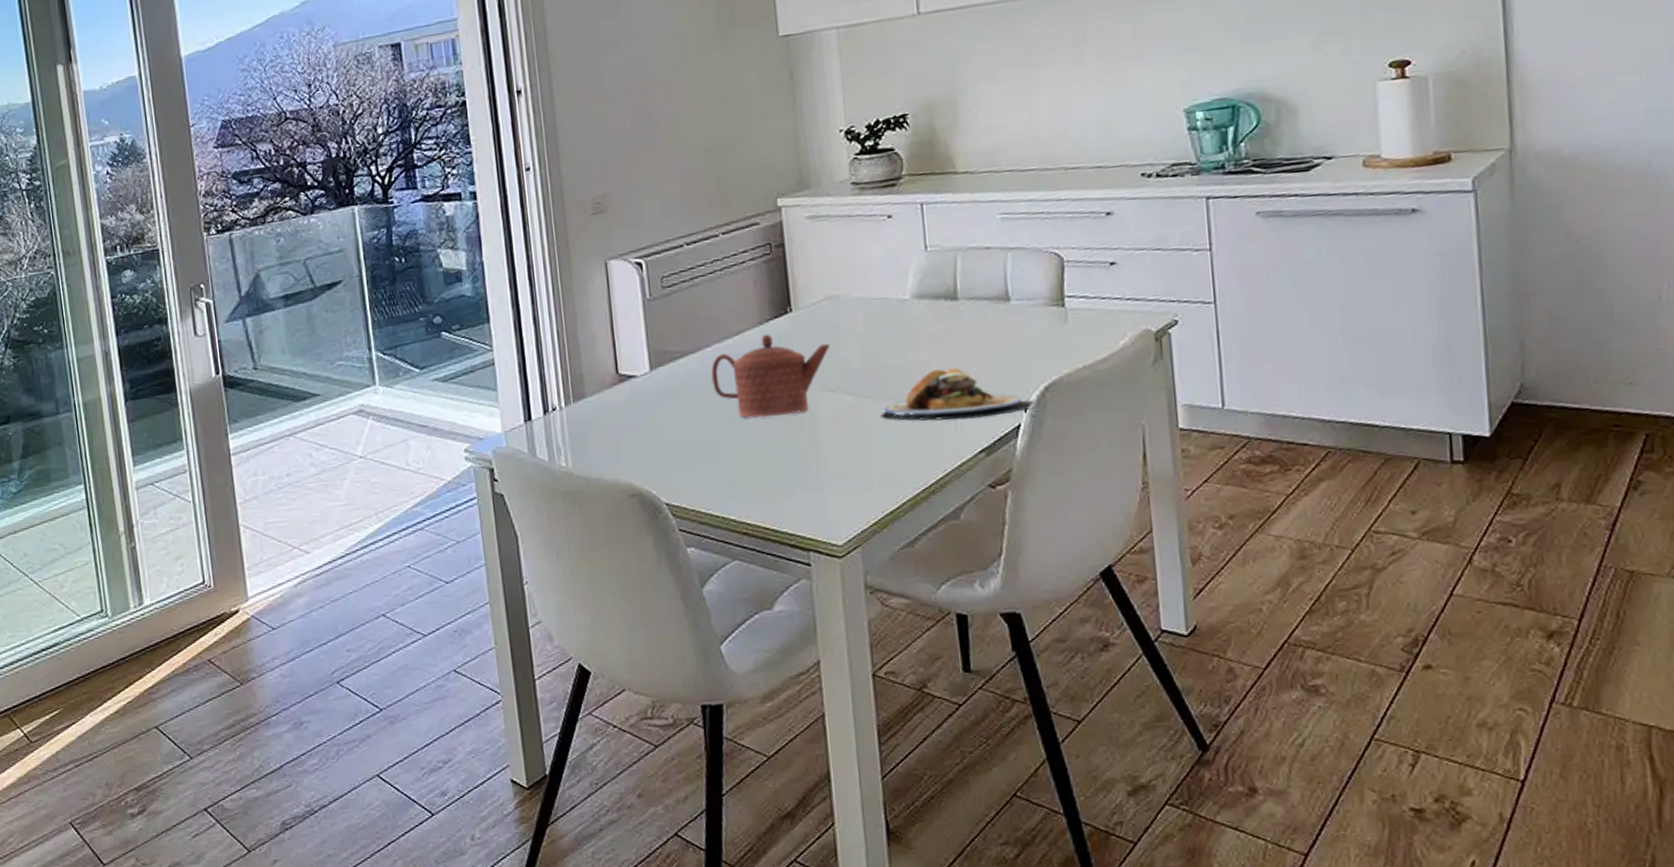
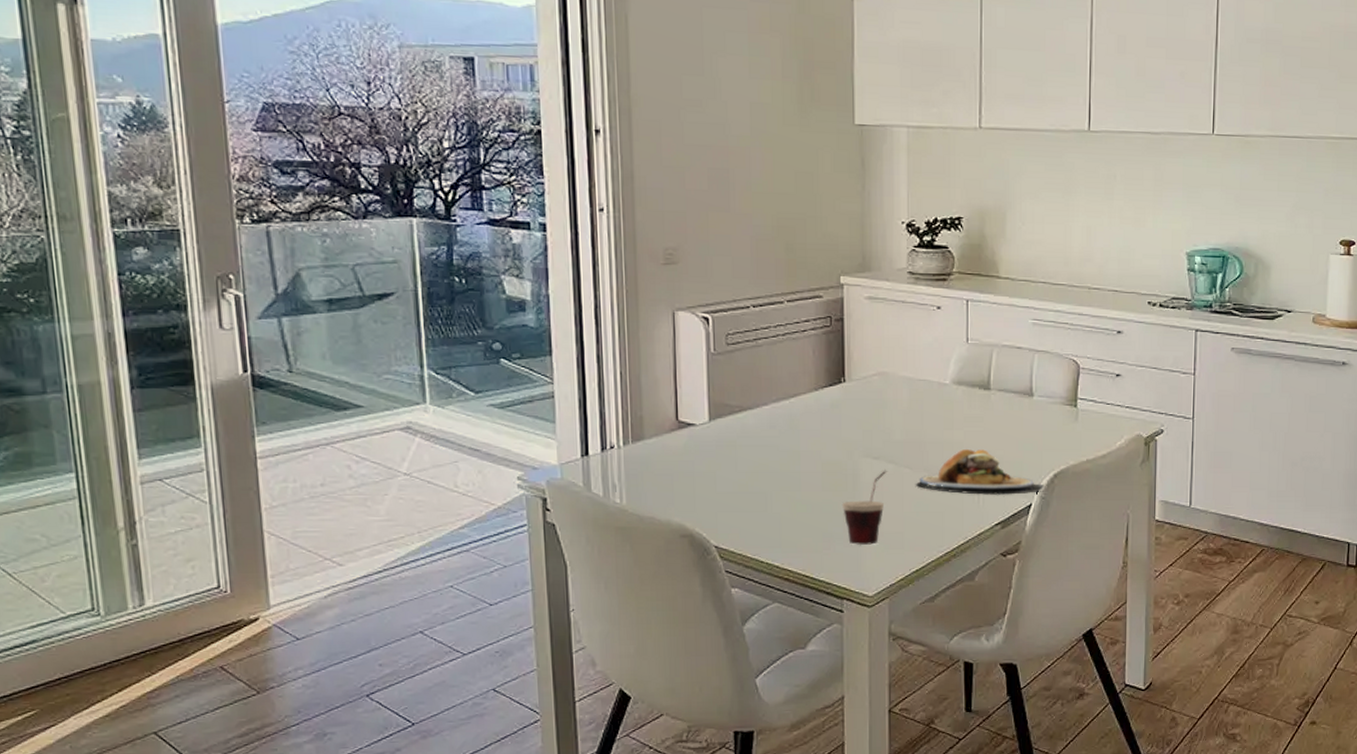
teapot: present [711,333,831,418] -> none [767,399,877,476]
cup: none [800,403,847,490] -> present [843,470,887,546]

